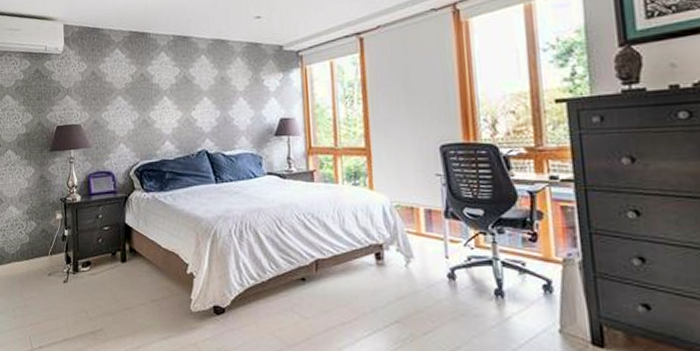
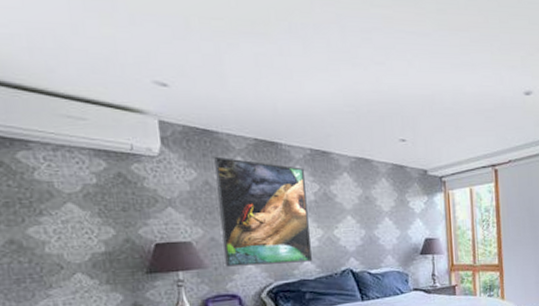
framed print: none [99,49,173,146] -> present [214,156,313,267]

